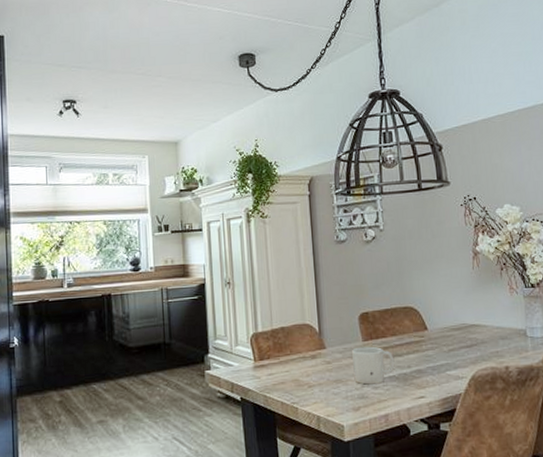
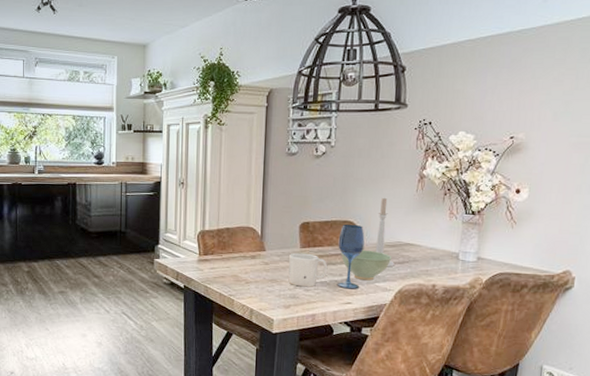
wineglass: none [401,309,430,382] -> present [337,224,365,290]
bowl: none [405,336,460,370] -> present [340,250,392,281]
candlestick: none [437,278,463,353] -> present [375,197,395,268]

